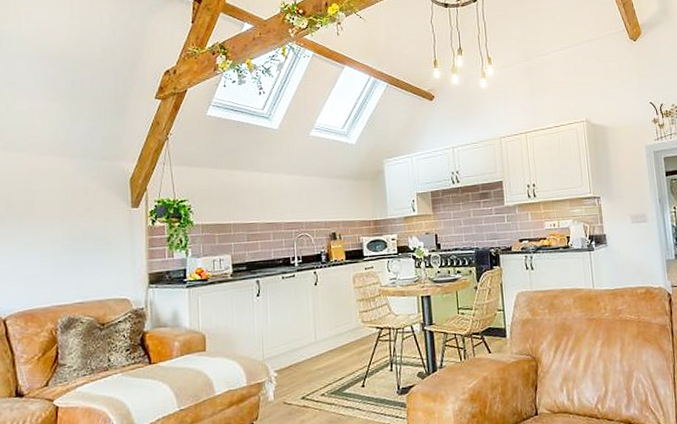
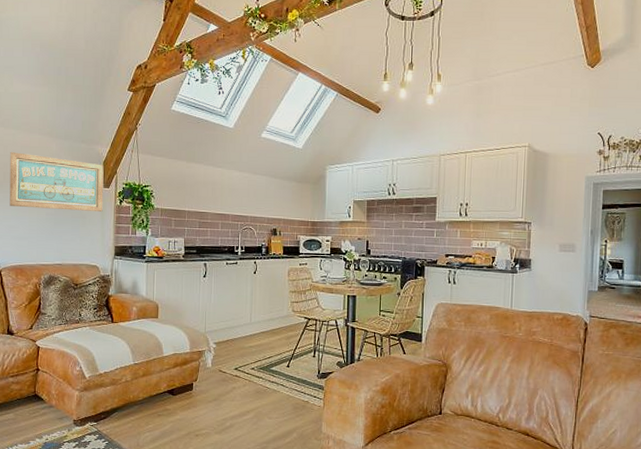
wall art: none [14,178,132,241] -> present [9,152,104,212]

